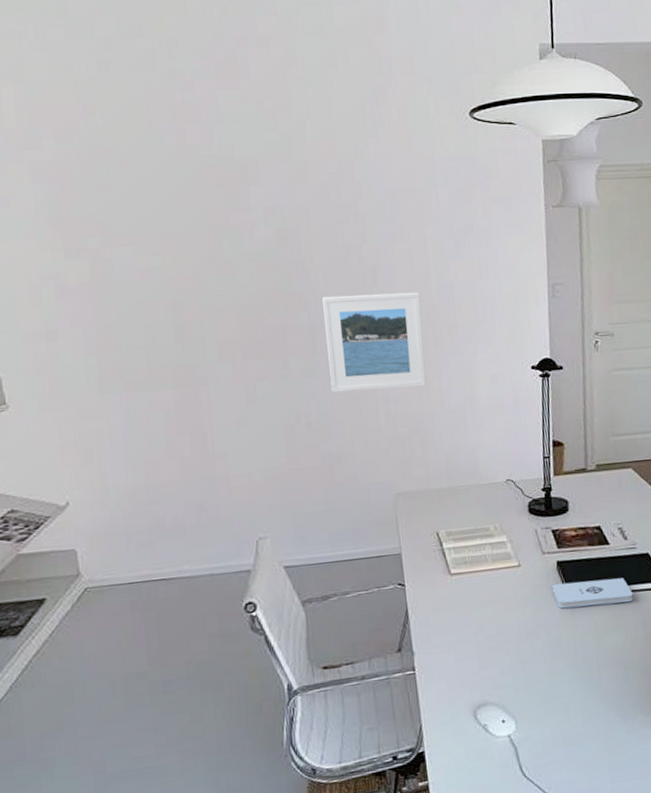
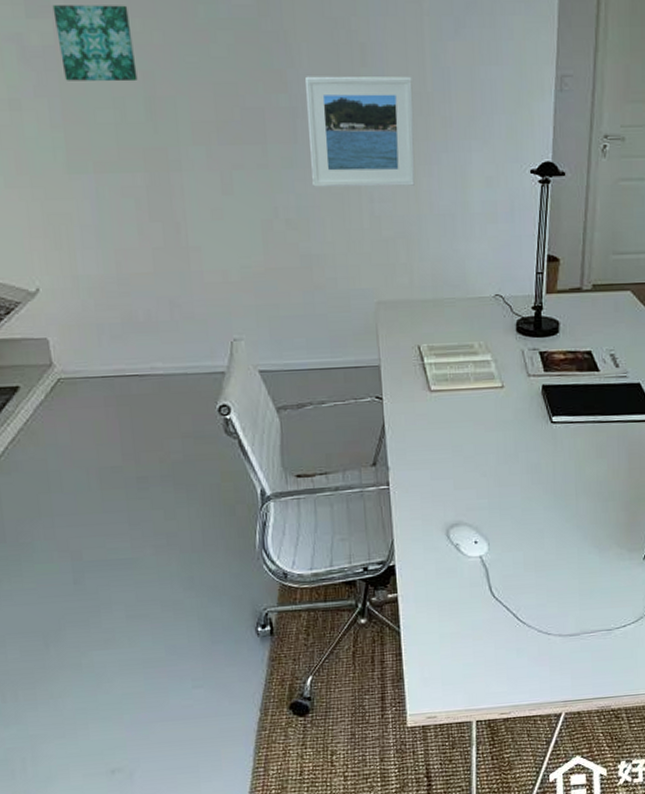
wall art: none [90,245,168,312] -> present [52,5,138,82]
notepad: present [552,578,634,609] -> none [535,407,620,435]

